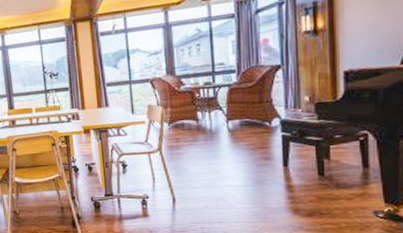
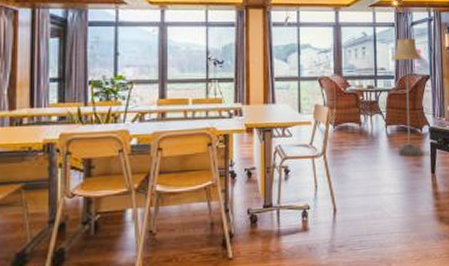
floor lamp: none [232,26,272,150] -> present [392,38,422,156]

